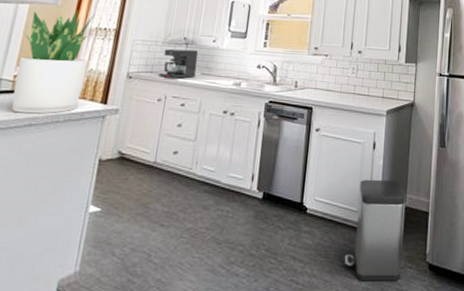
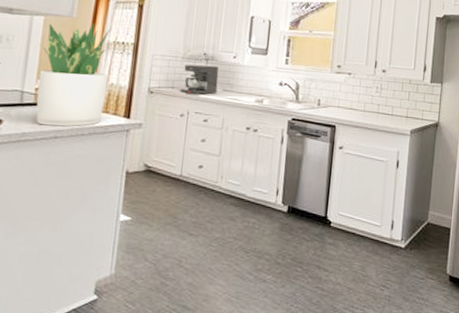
pedal bin: present [344,179,407,281] -> none [367,196,429,290]

